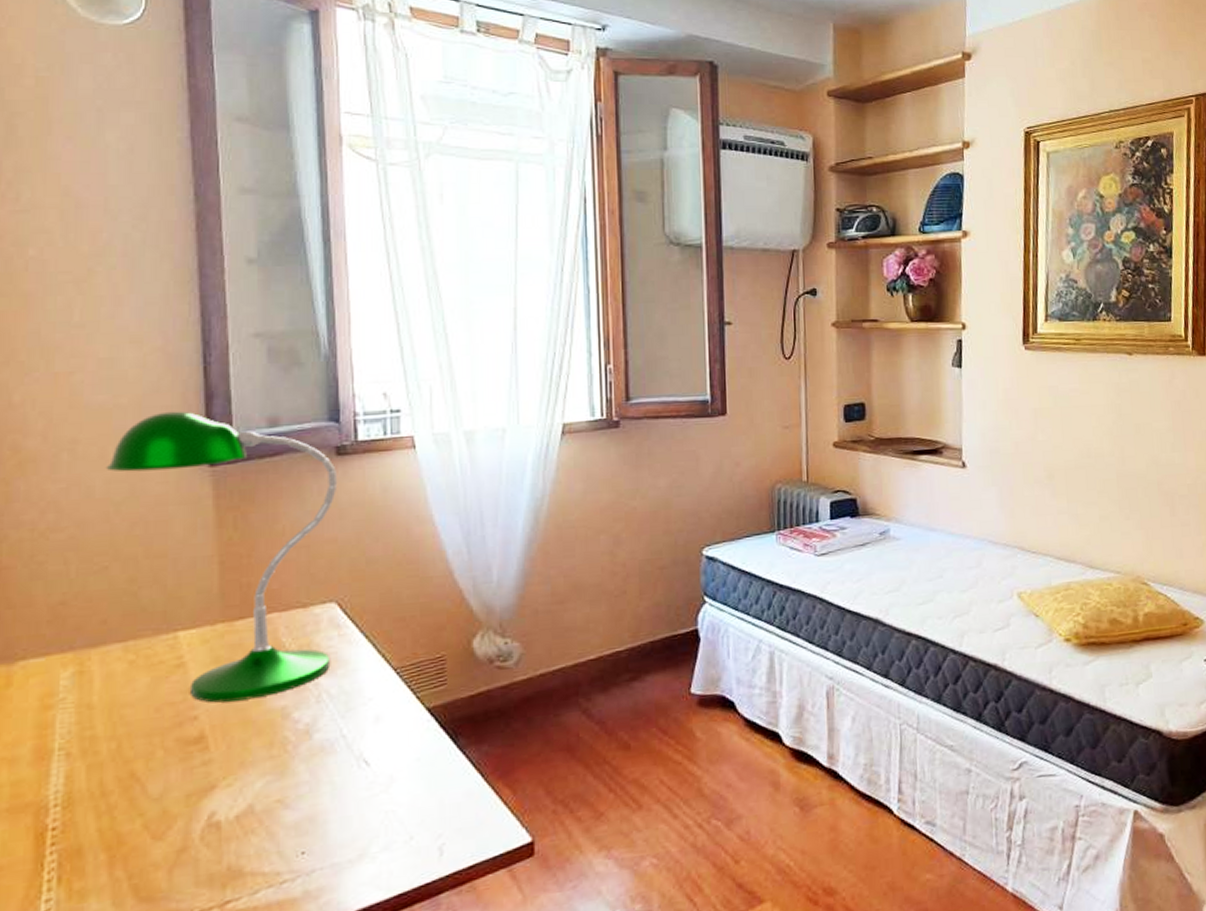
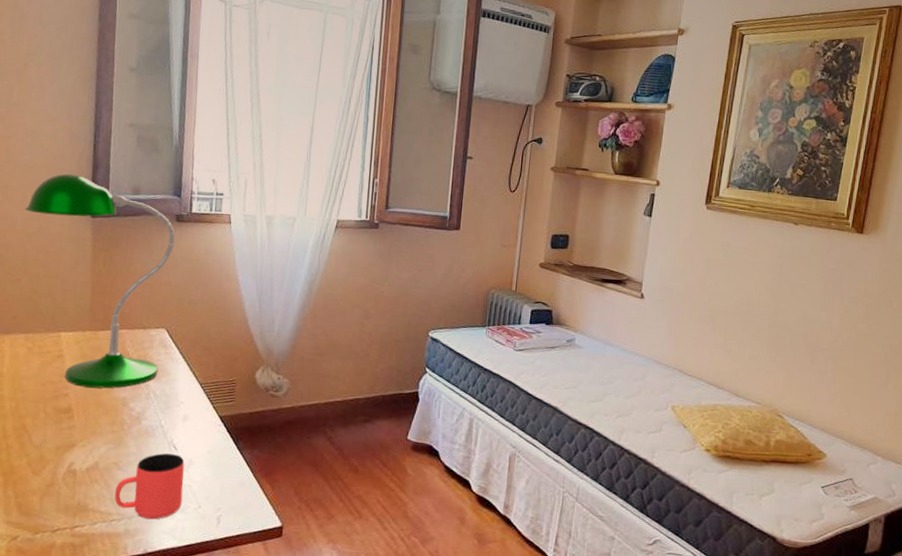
cup: none [283,771,385,871] -> present [115,453,185,520]

